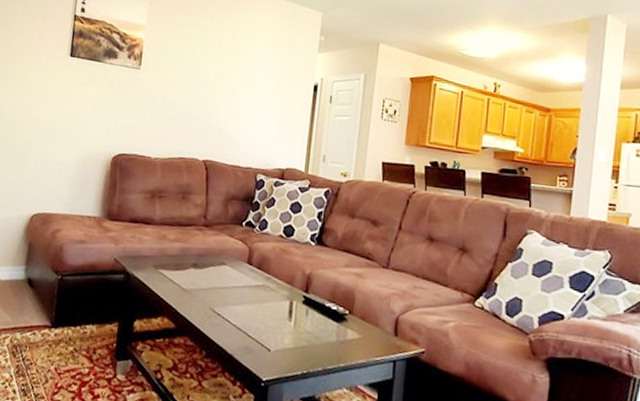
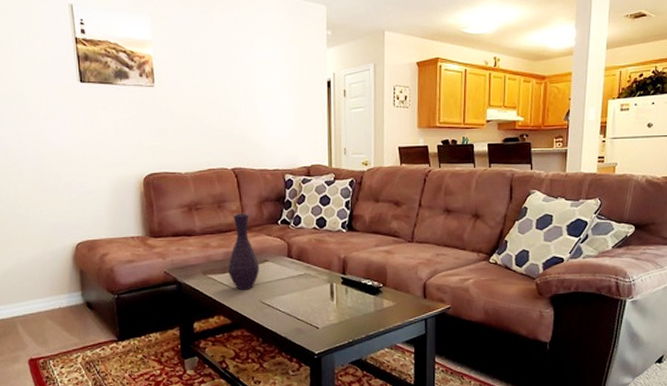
vase: none [181,207,216,294] -> present [228,213,260,291]

